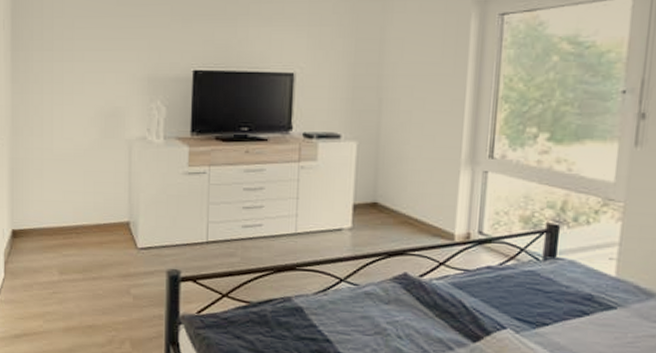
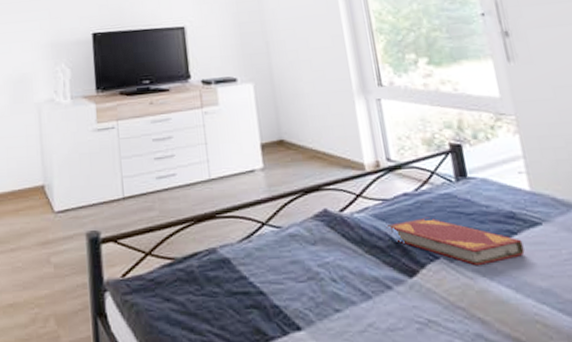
hardback book: none [462,290,592,339] -> present [386,217,525,266]

